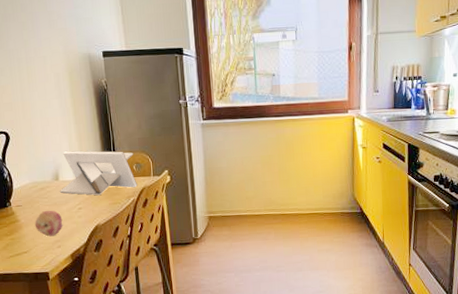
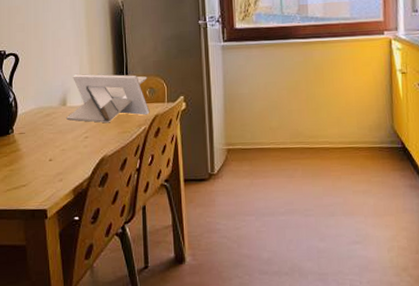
fruit: present [35,211,63,237] -> none [37,139,67,169]

